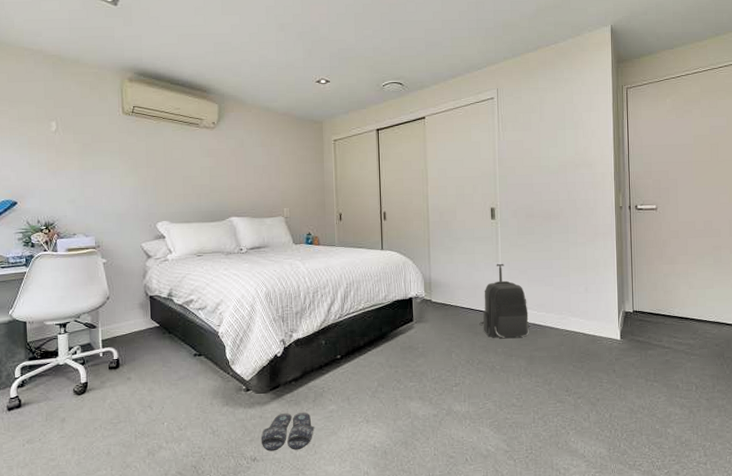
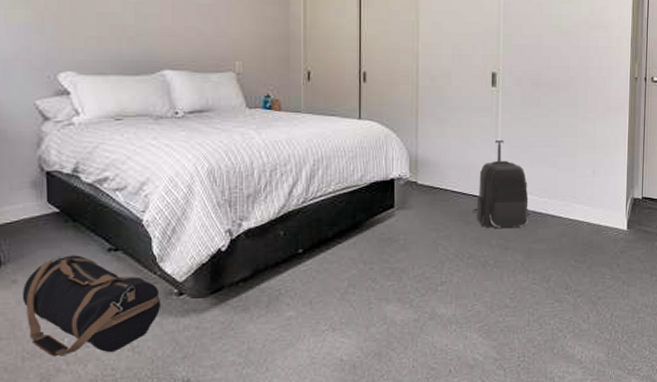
duffel bag: none [134,359,234,437] -> present [22,255,161,357]
slippers: present [261,412,314,451] -> none [196,320,266,370]

